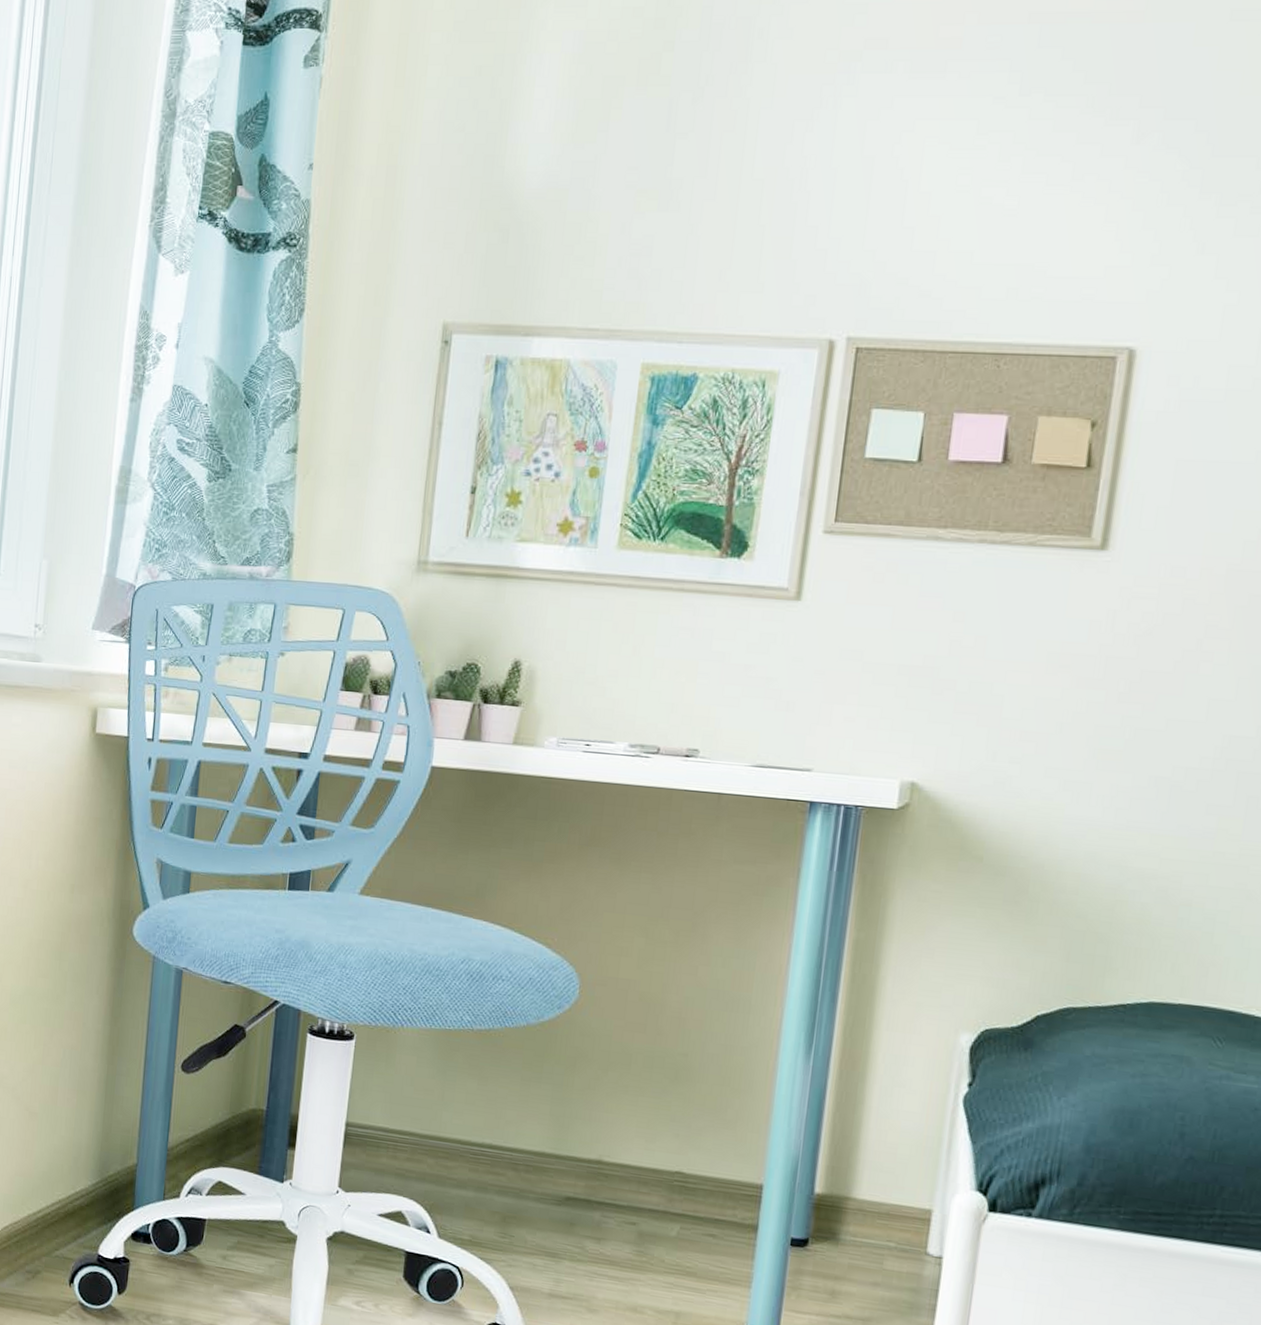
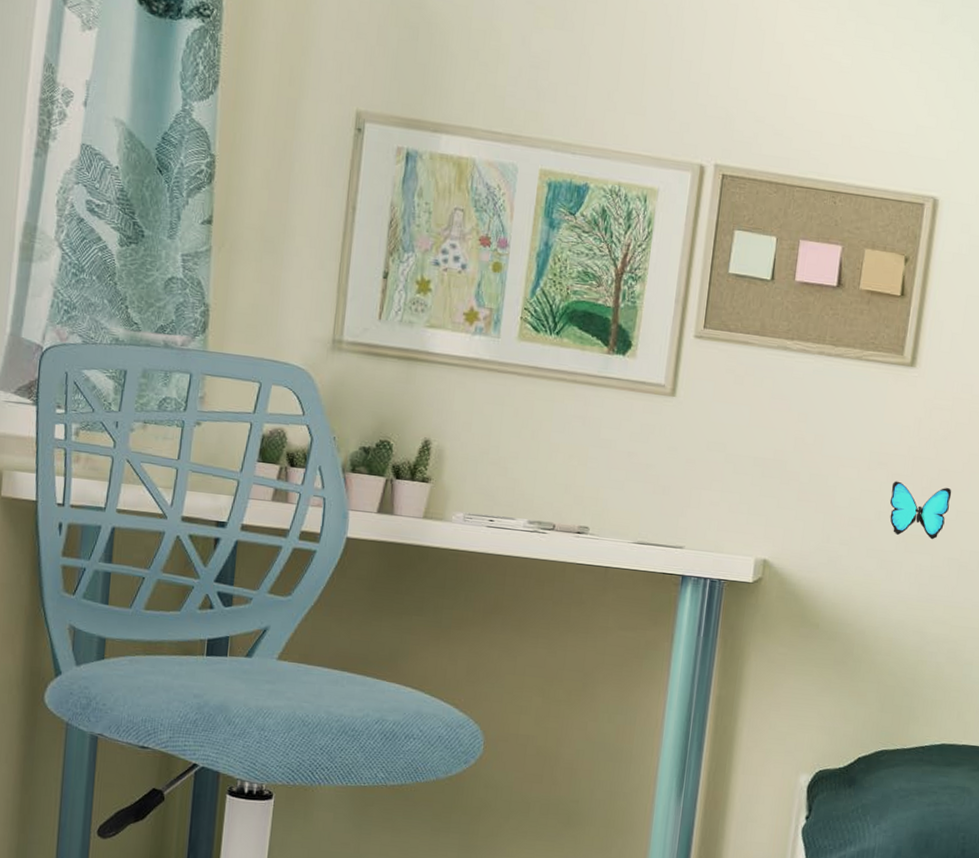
decorative butterfly: none [1074,686,1160,755] -> present [889,481,952,540]

